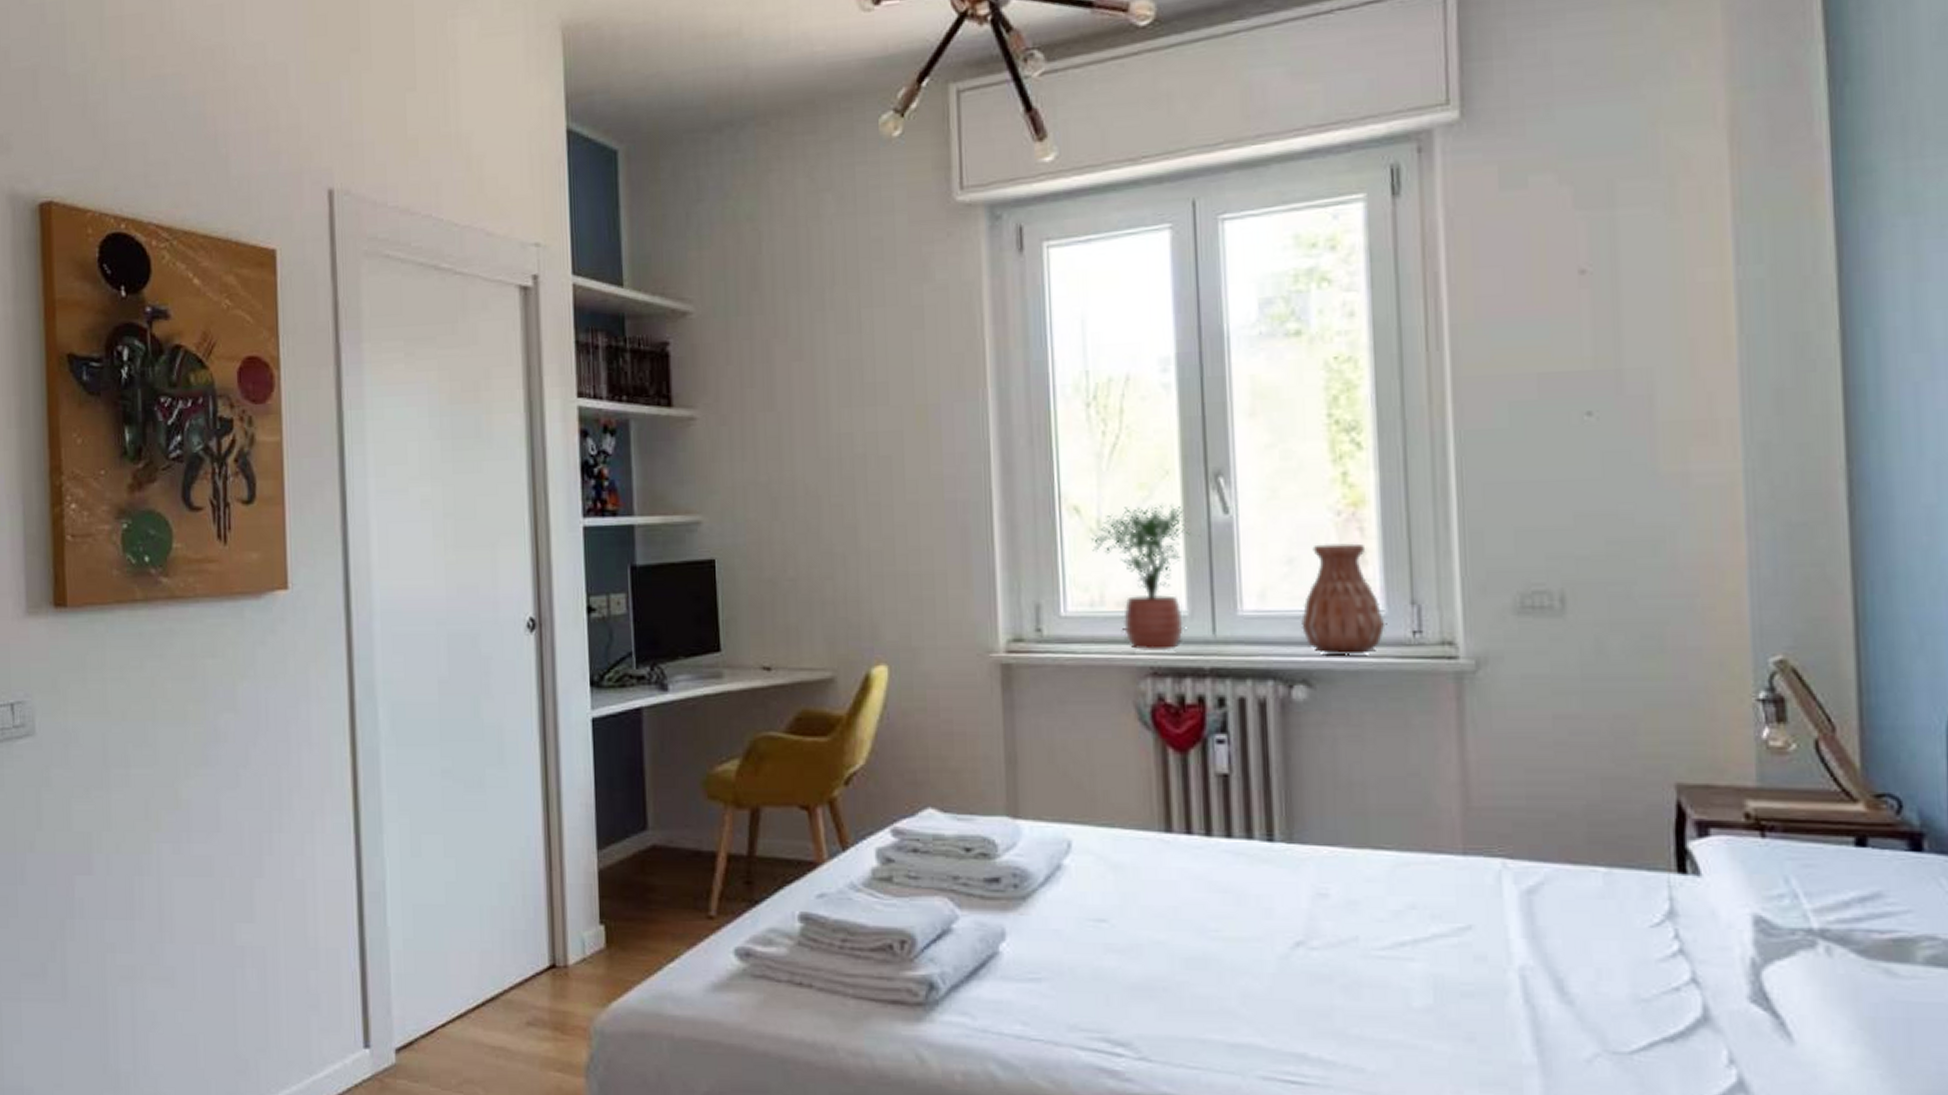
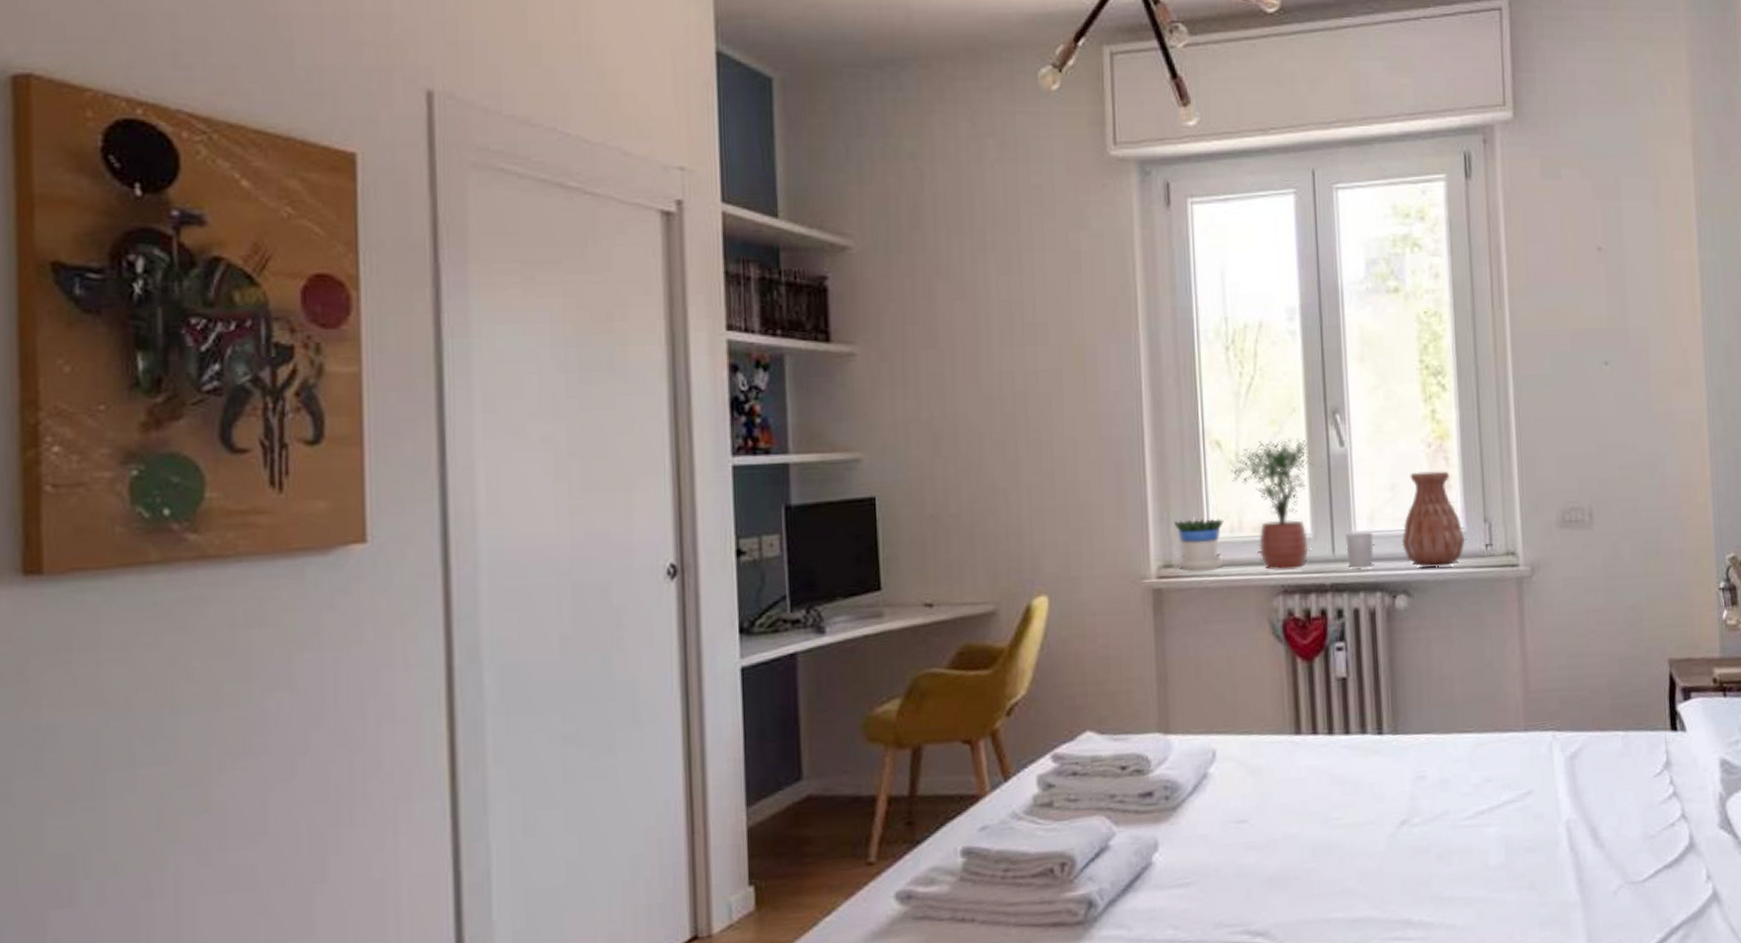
flowerpot: none [1026,590,1082,649] -> present [1175,518,1224,573]
candle holder: none [1229,611,1265,652] -> present [1345,532,1374,569]

